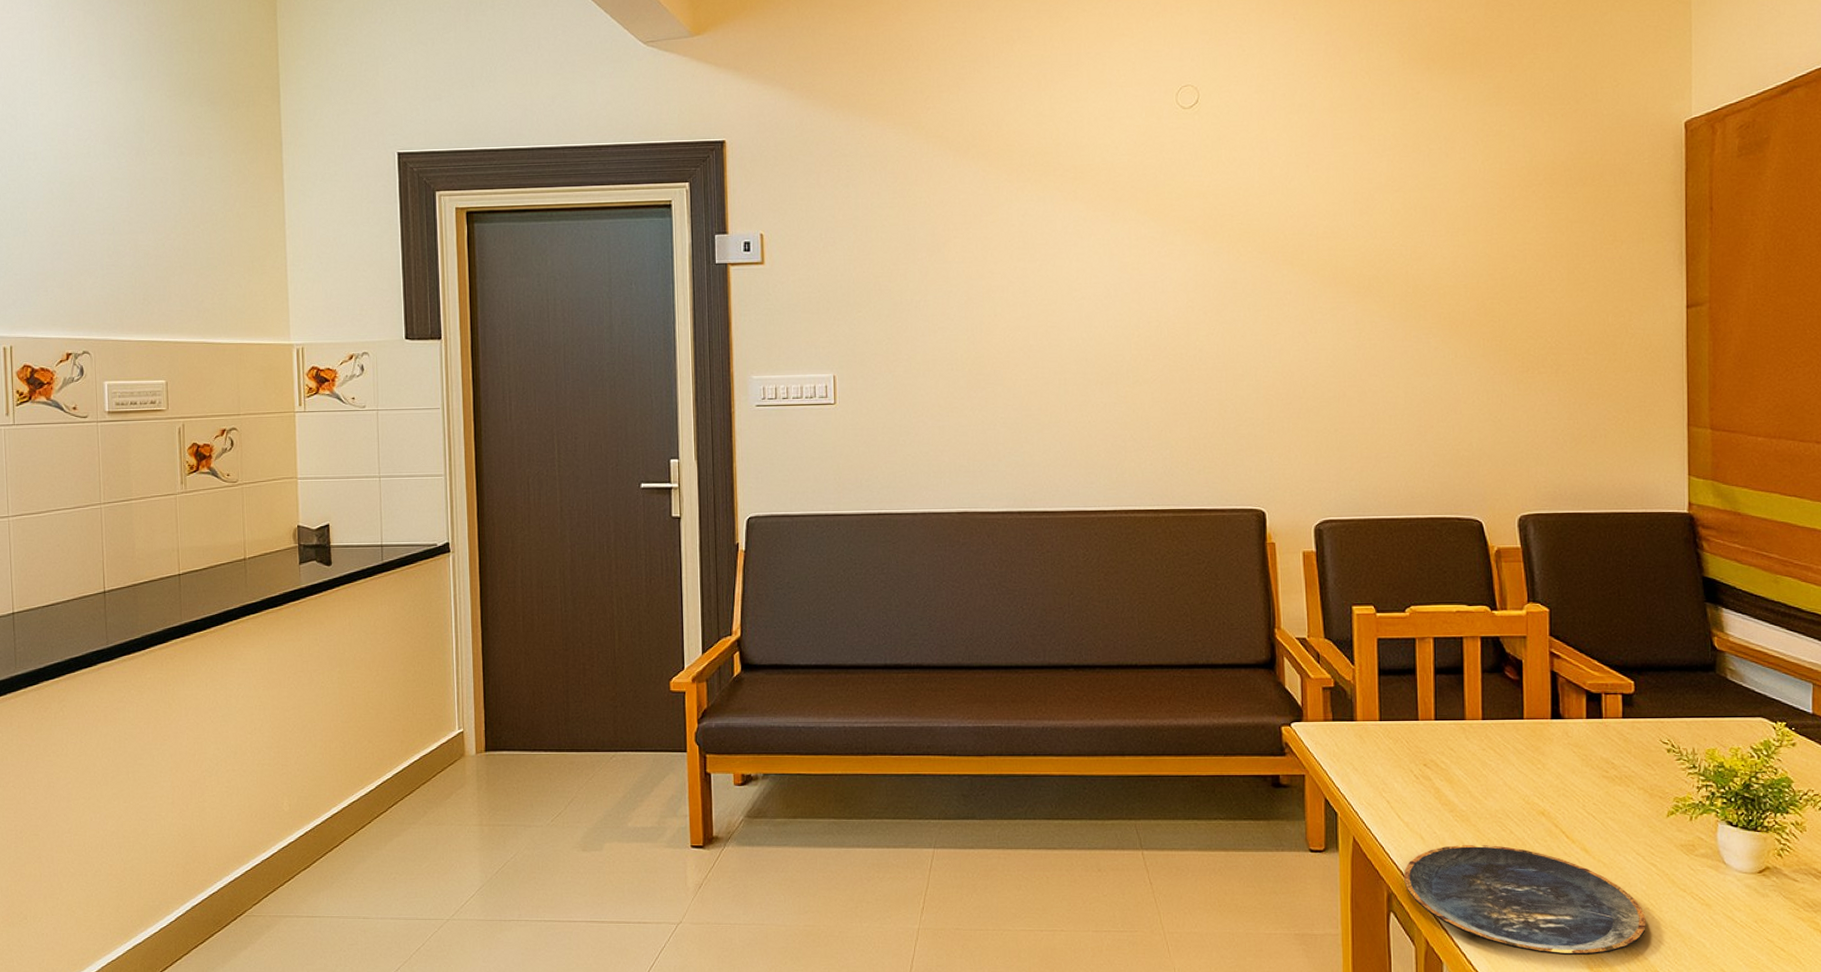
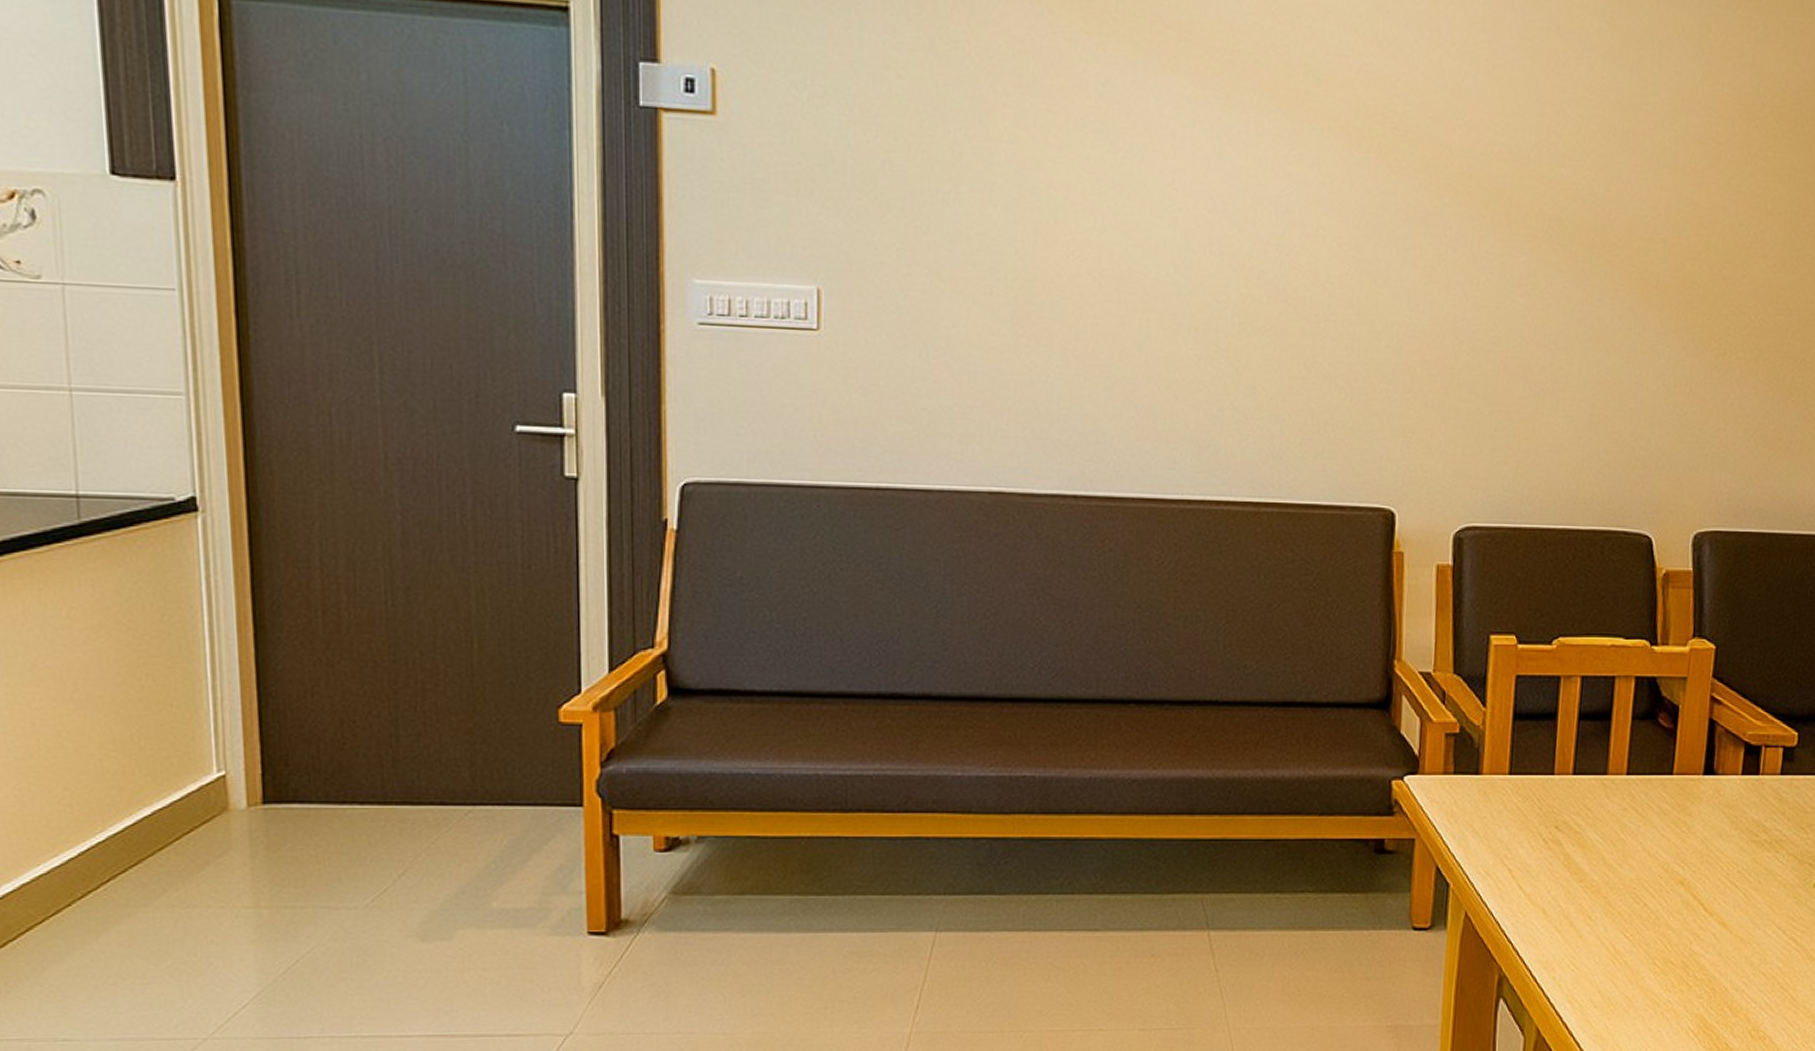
plate: present [1403,844,1646,956] -> none [1518,918,1778,1042]

